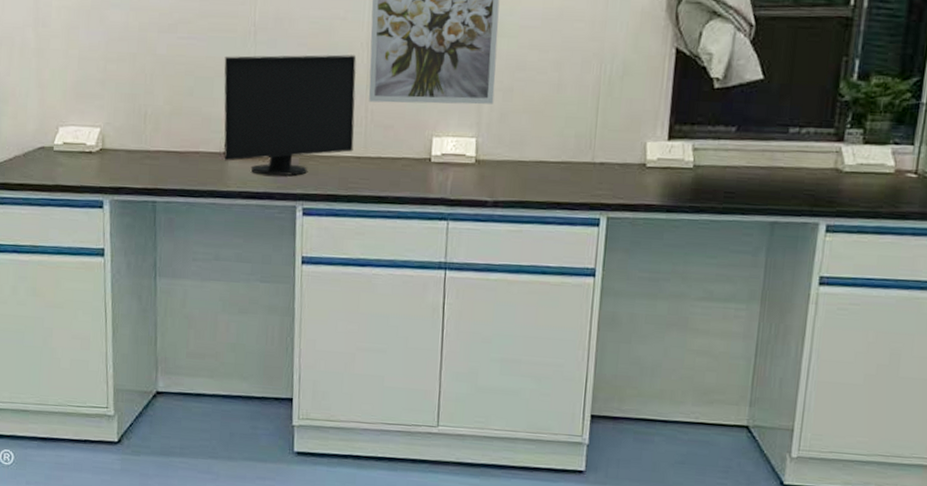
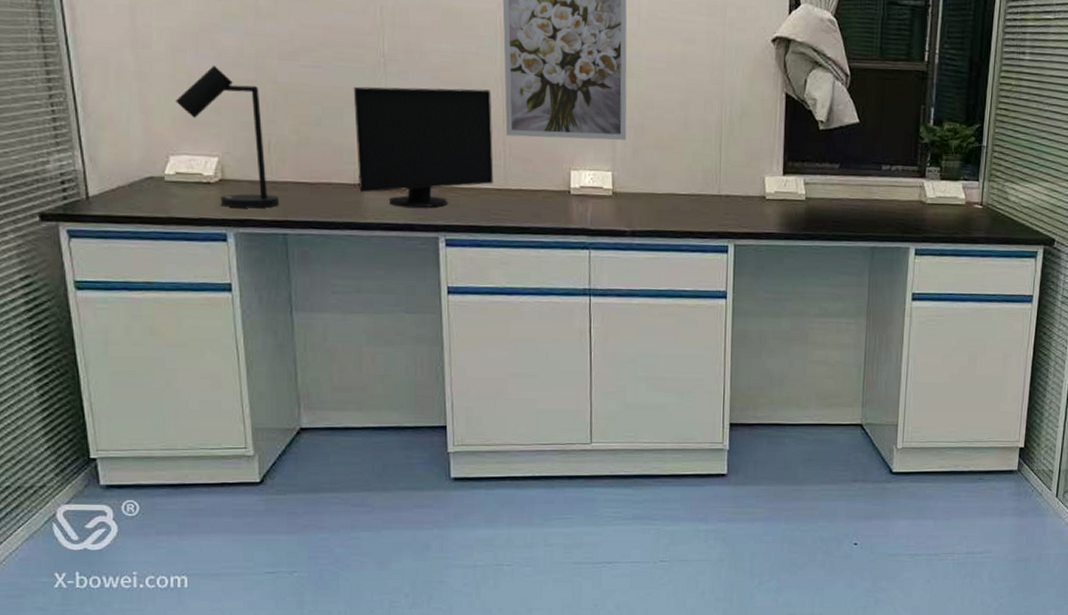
desk lamp: none [67,41,152,177] -> present [176,66,280,209]

